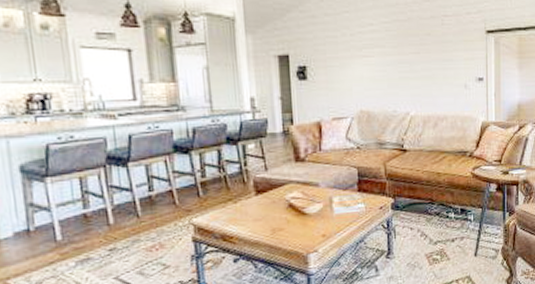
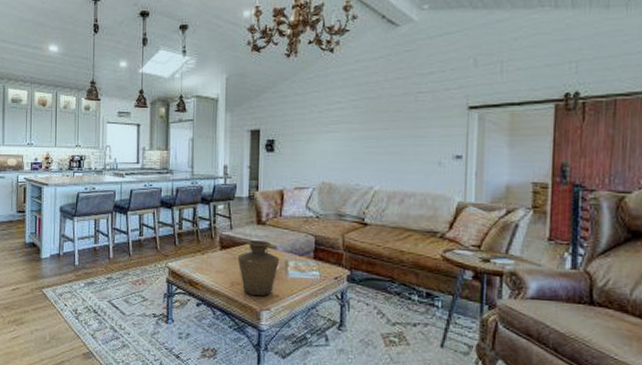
vase: none [276,179,324,239] -> present [237,240,280,296]

